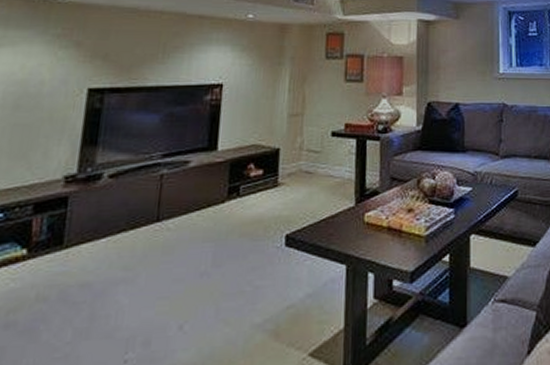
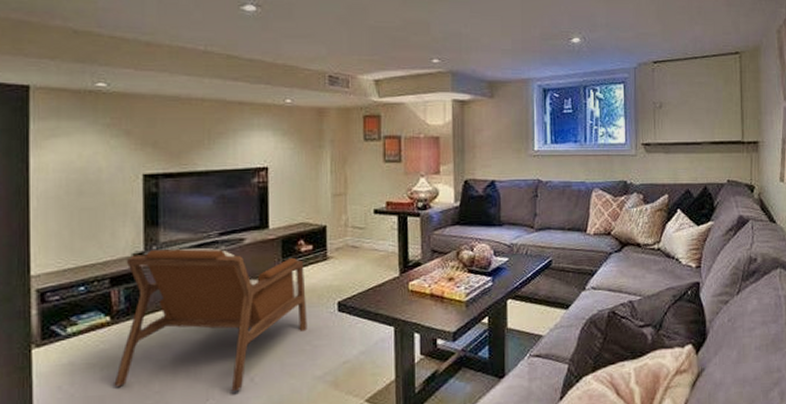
armchair: none [19,170,252,343] -> present [114,247,307,392]

